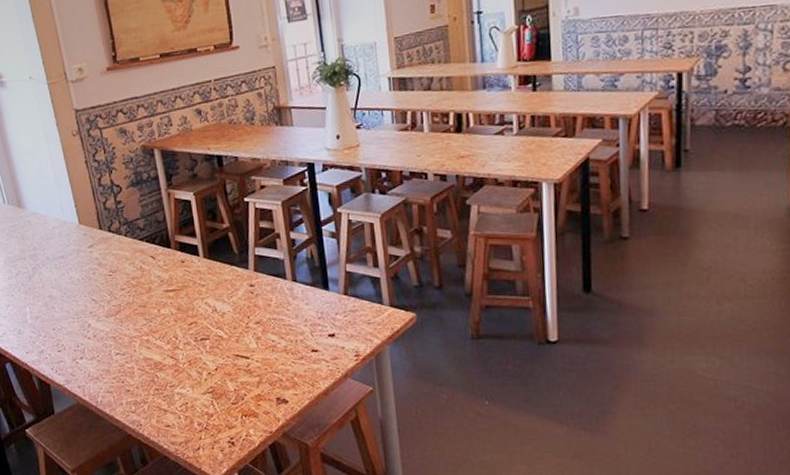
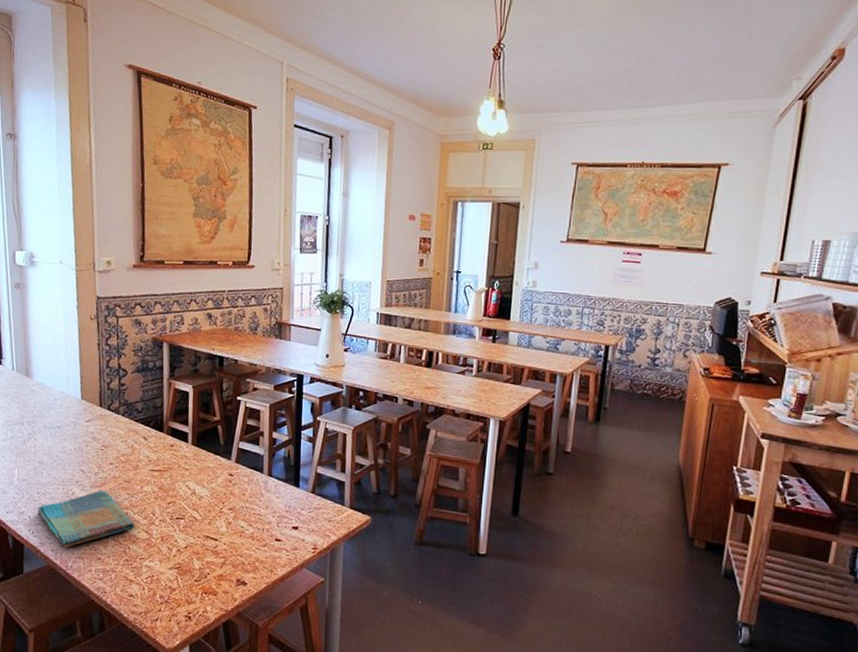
dish towel: none [56,318,159,383] -> present [37,490,135,548]

